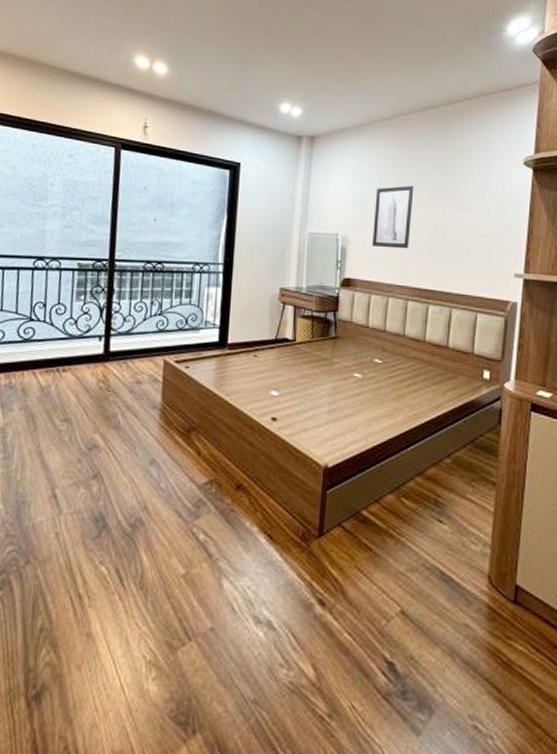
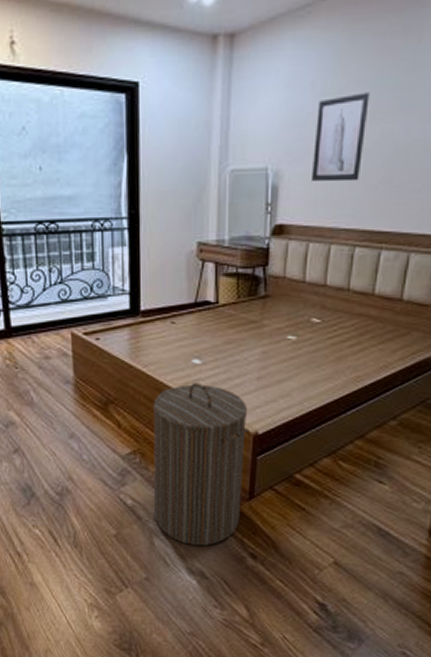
laundry hamper: none [225,413,320,589] -> present [153,383,250,546]

